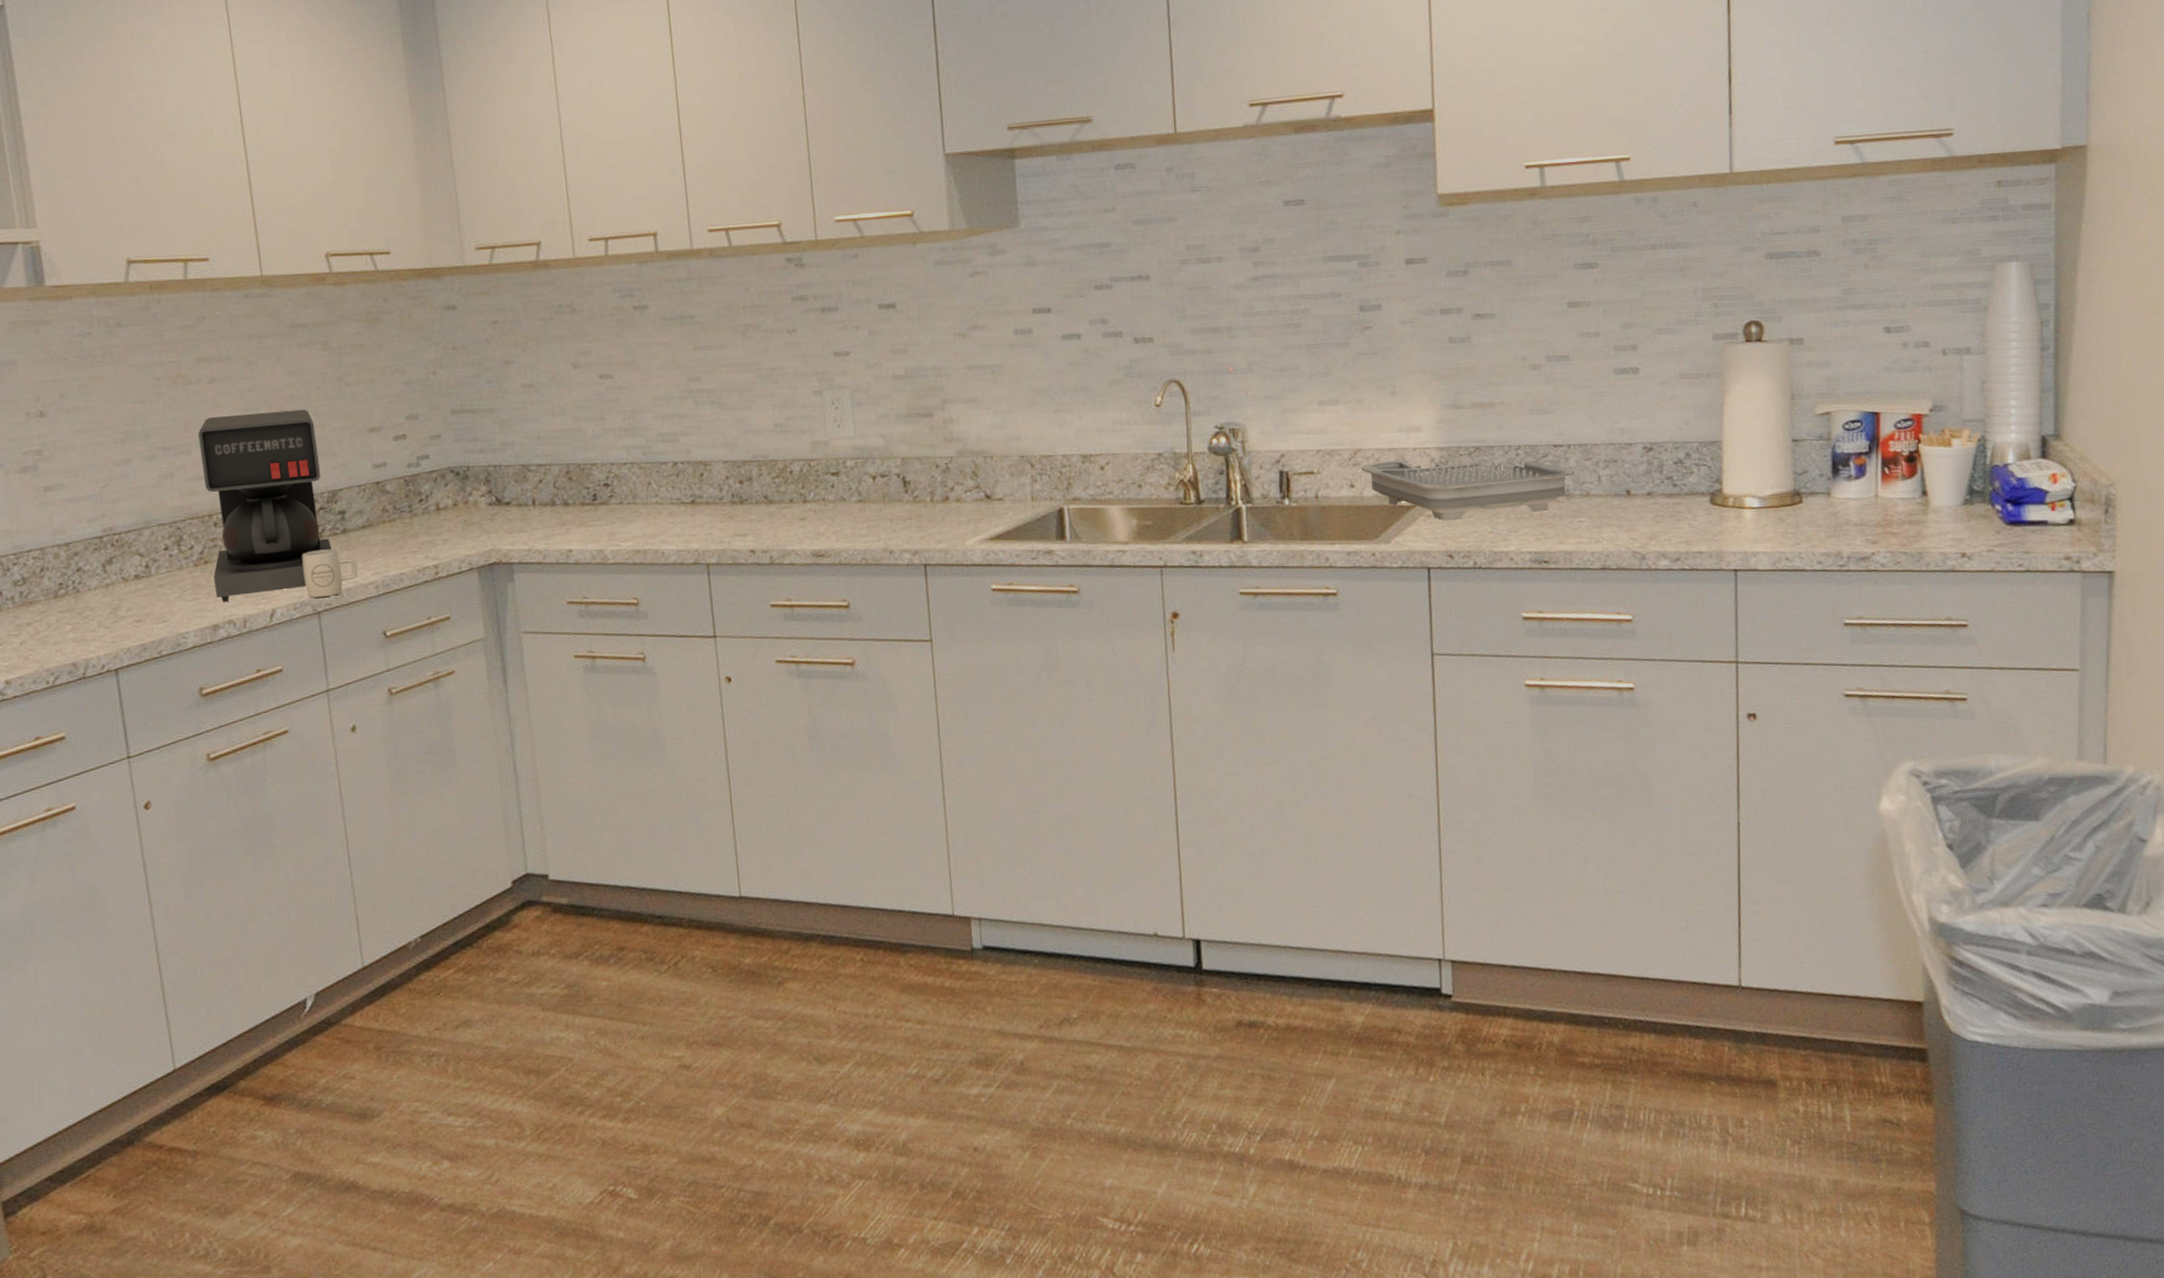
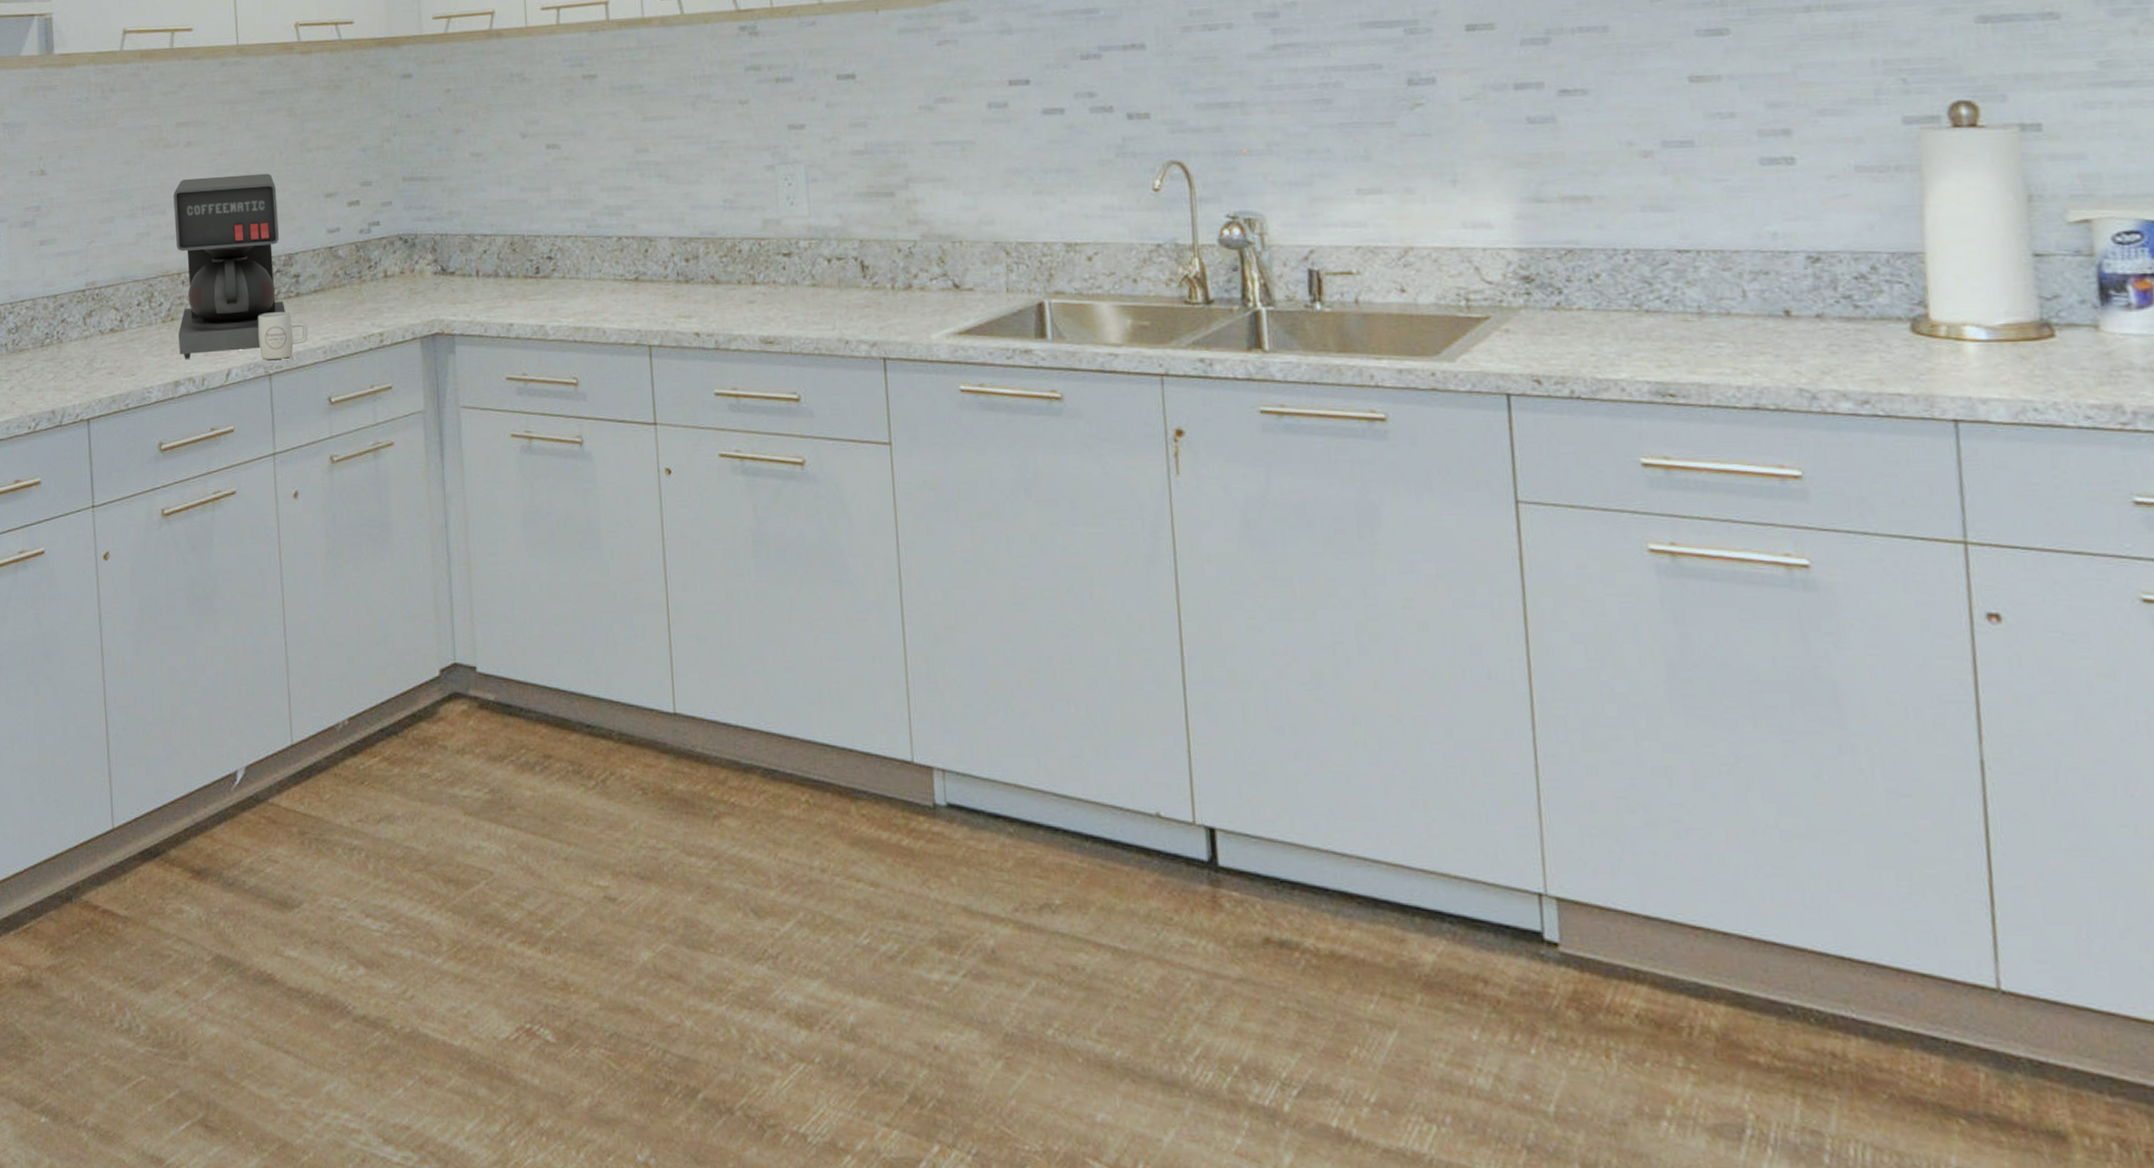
dish rack: present [1361,458,1574,521] -> none [1414,260,1708,338]

